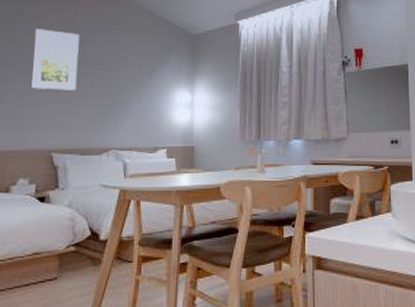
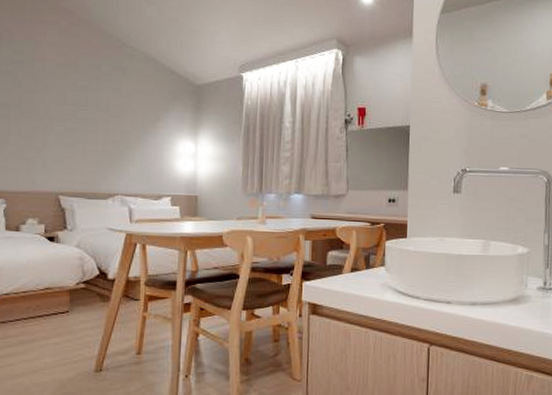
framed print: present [31,29,80,90] -> none [35,71,82,135]

